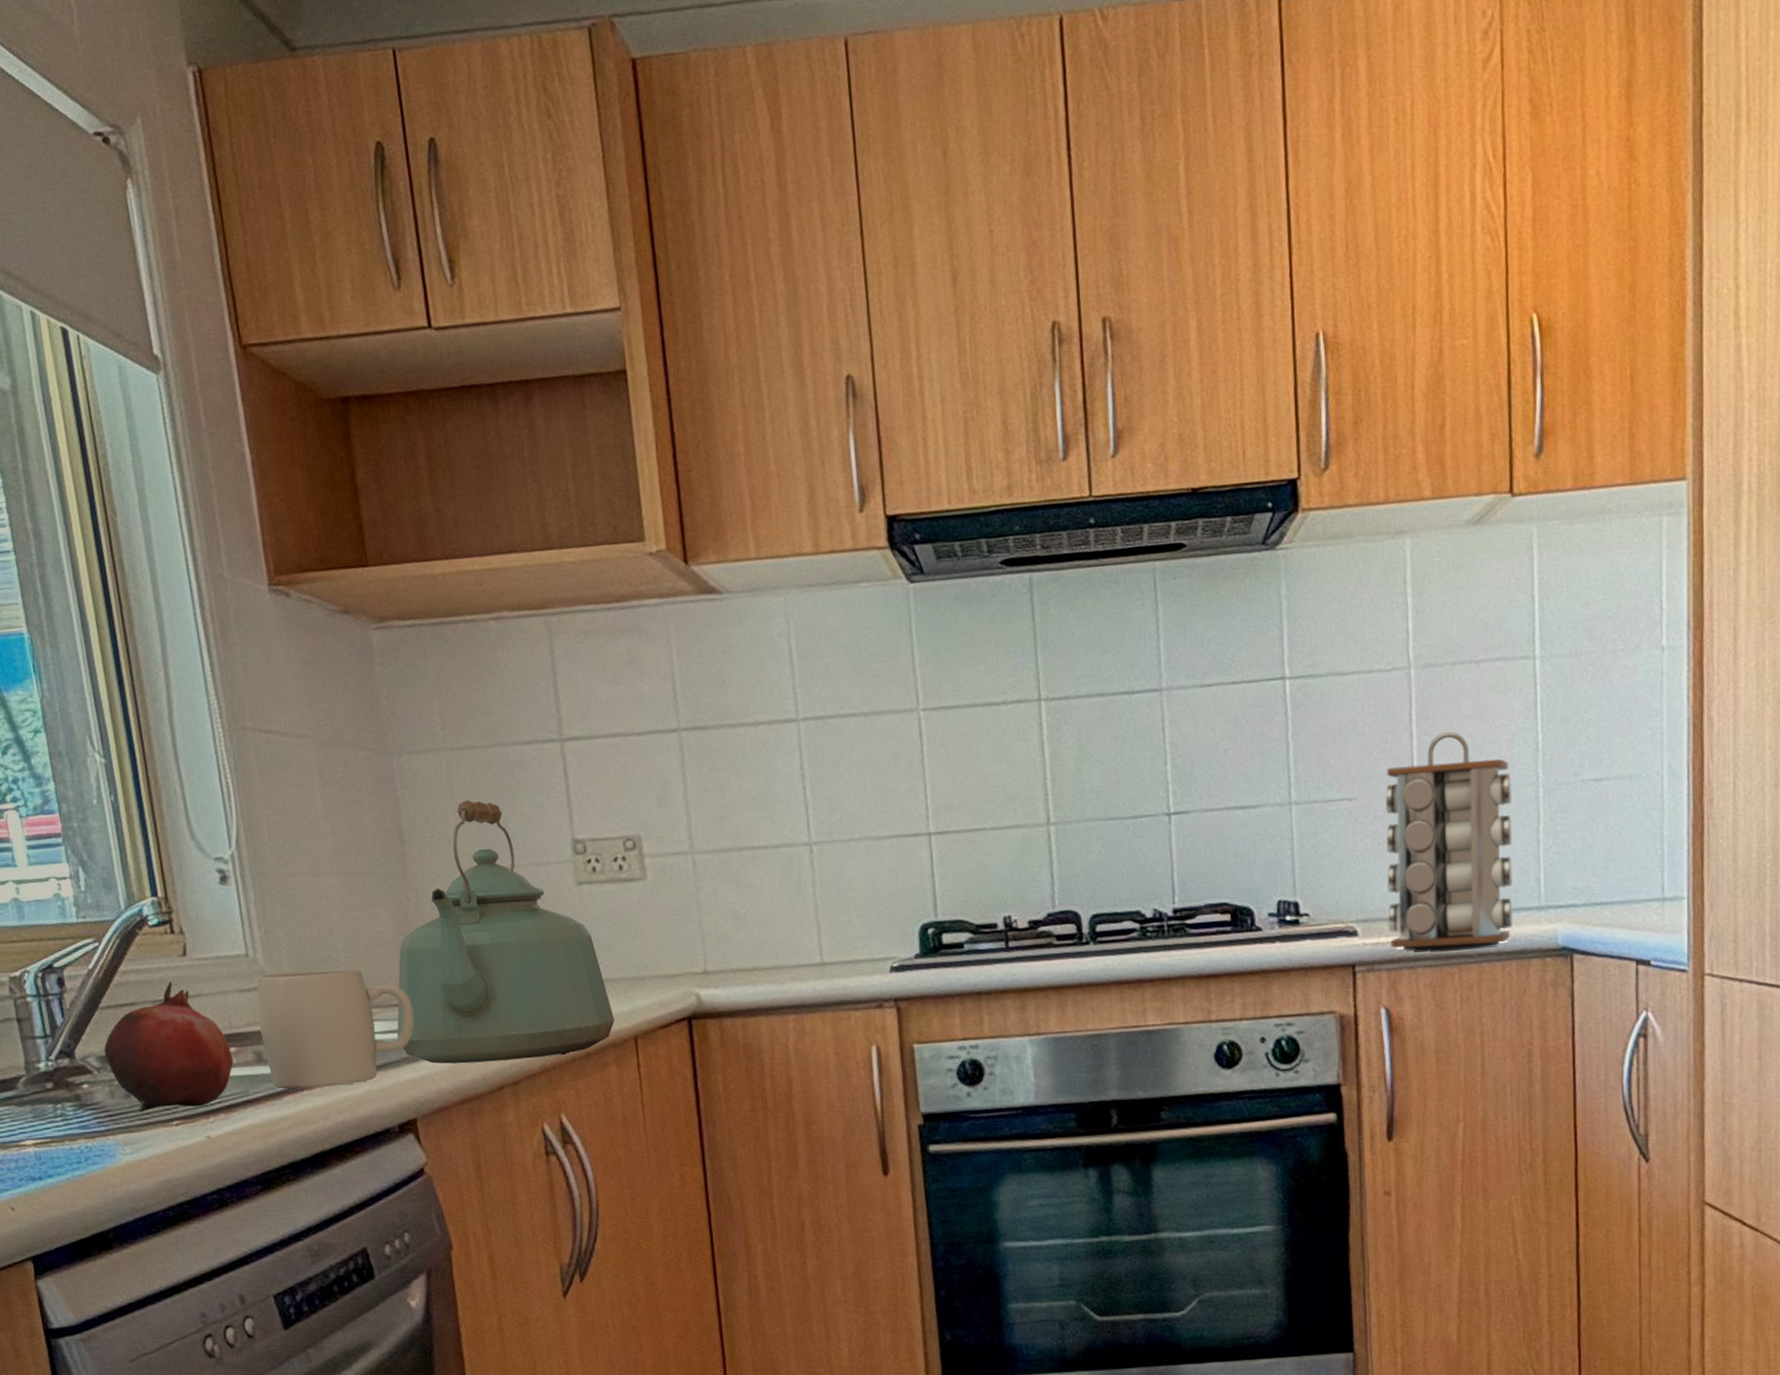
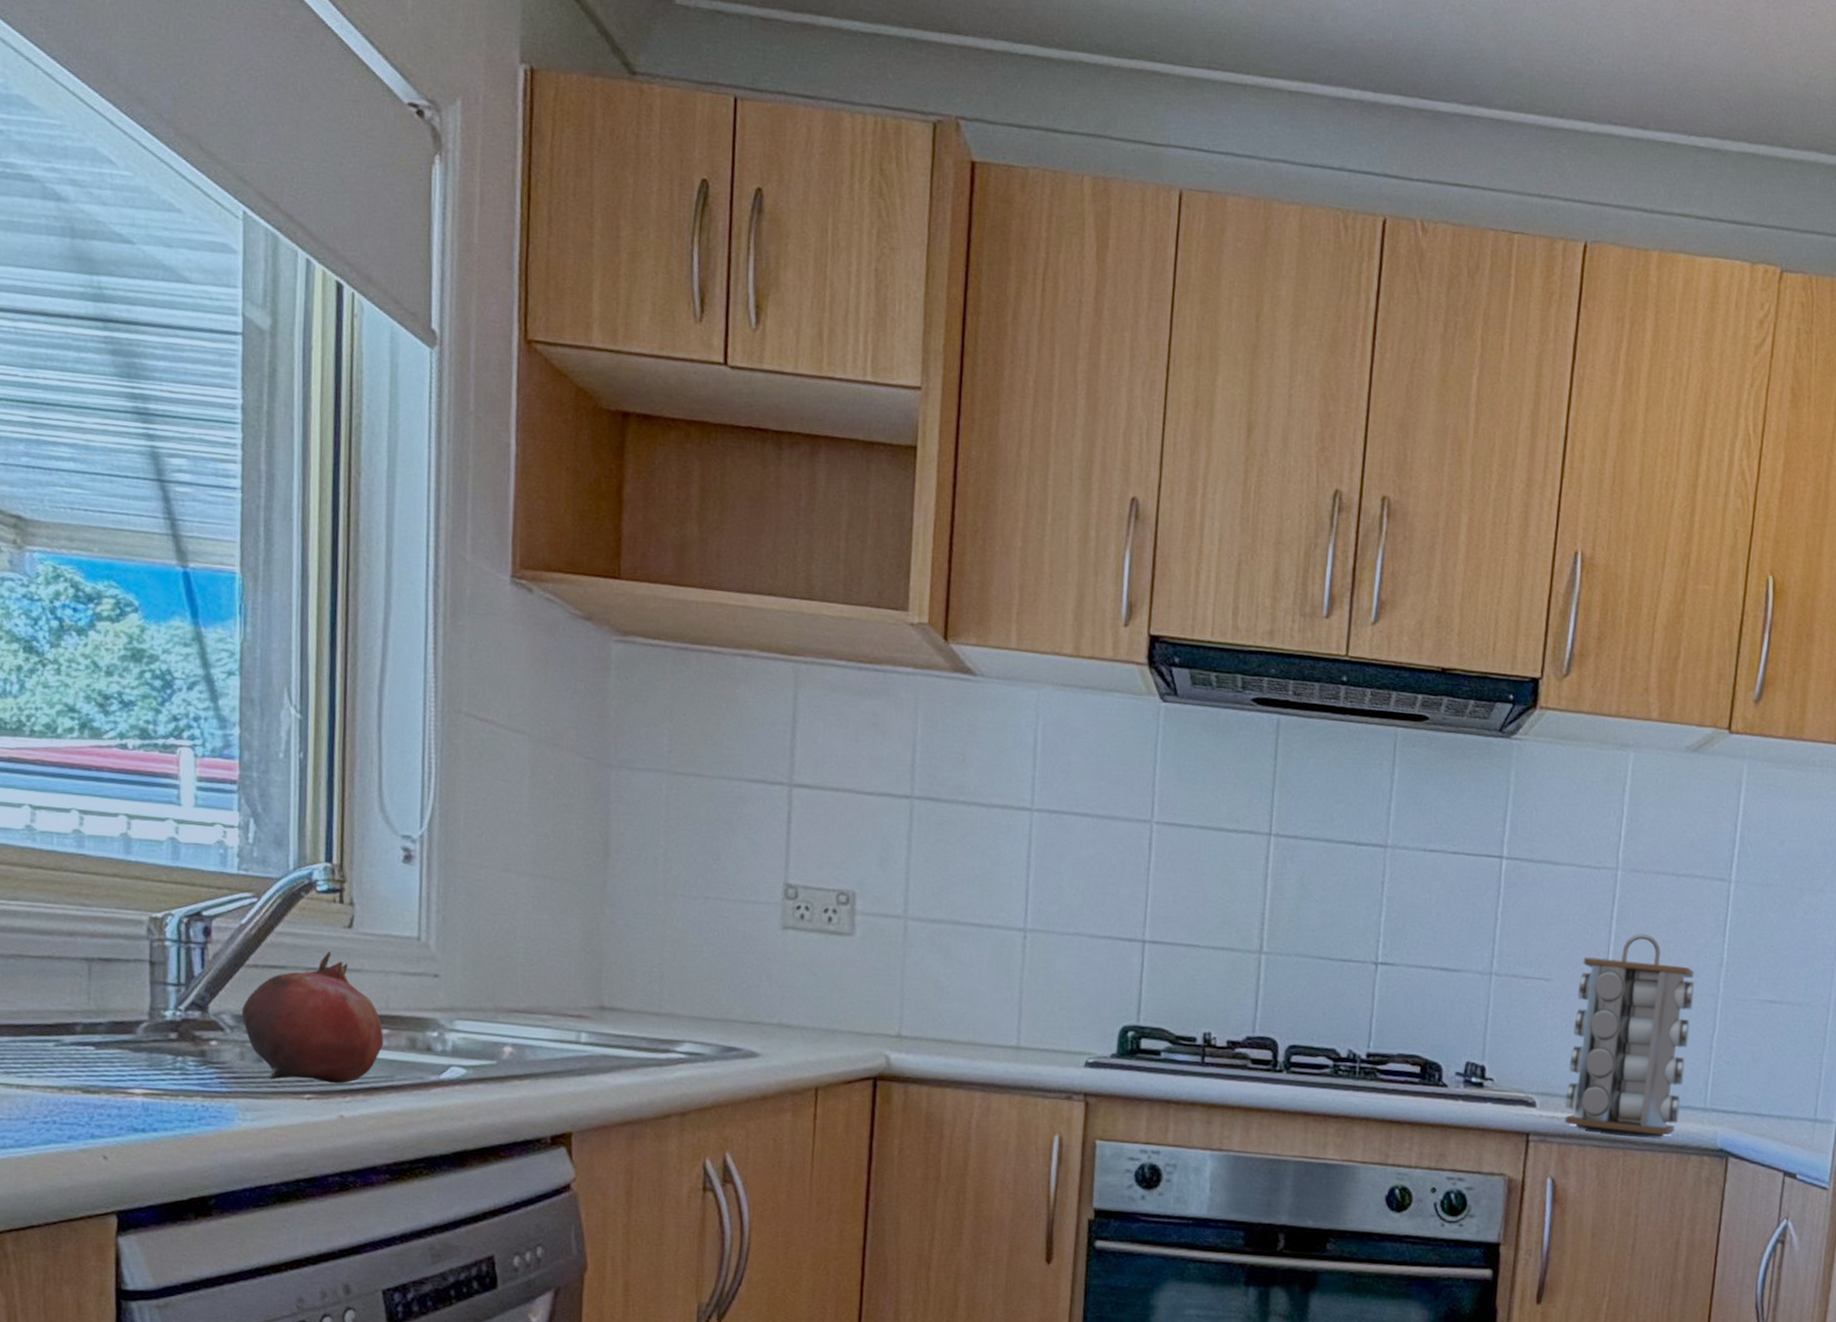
mug: present [257,968,415,1090] -> none [419,961,588,1087]
kettle: present [396,800,615,1064] -> none [566,825,798,1093]

